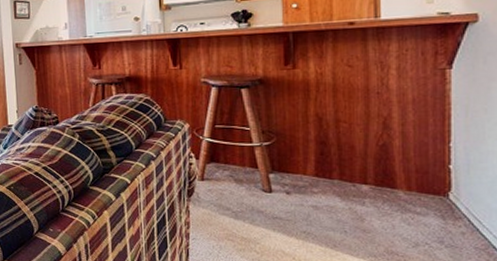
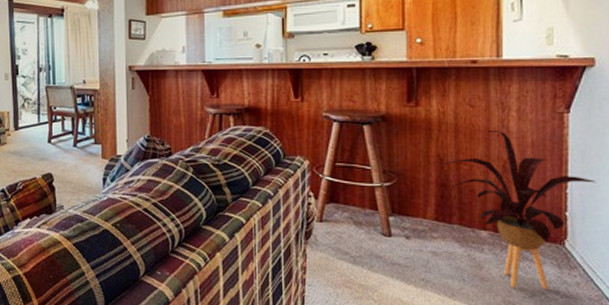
house plant: none [322,89,482,239] -> present [443,131,597,289]

